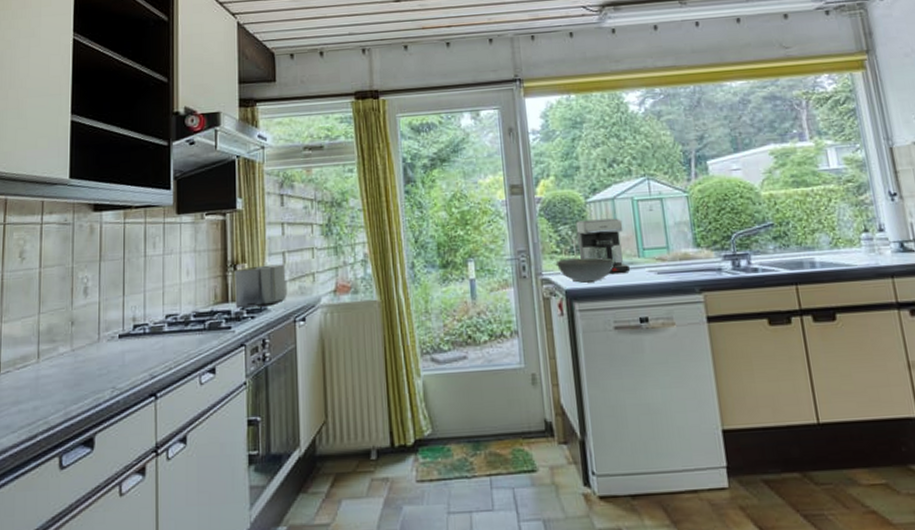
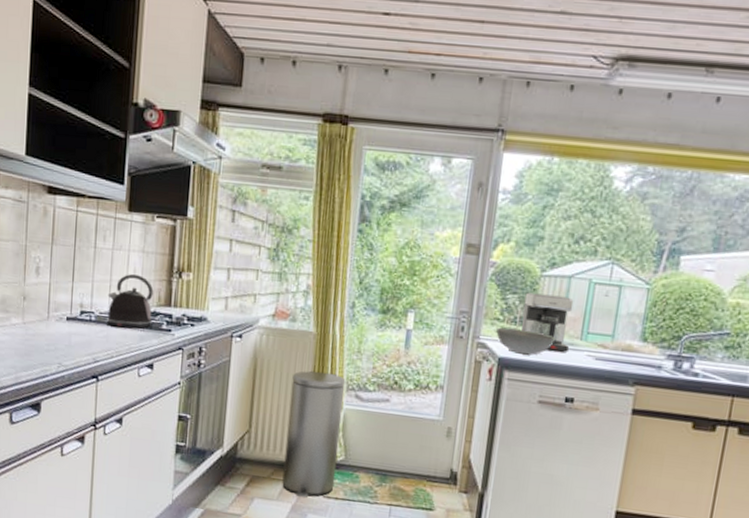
kettle: none [161,276,212,336] -> present [106,274,154,329]
toaster: present [235,264,286,309] -> none [177,276,229,318]
pedal bin: none [363,339,427,488] -> present [282,370,346,498]

